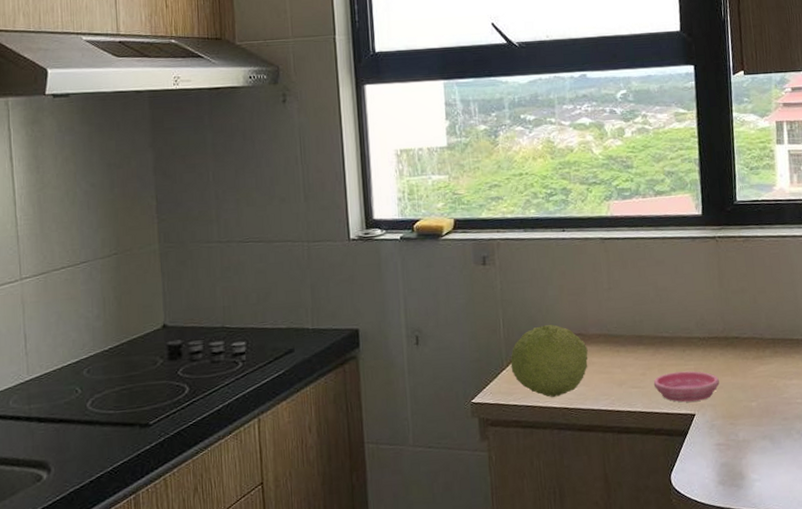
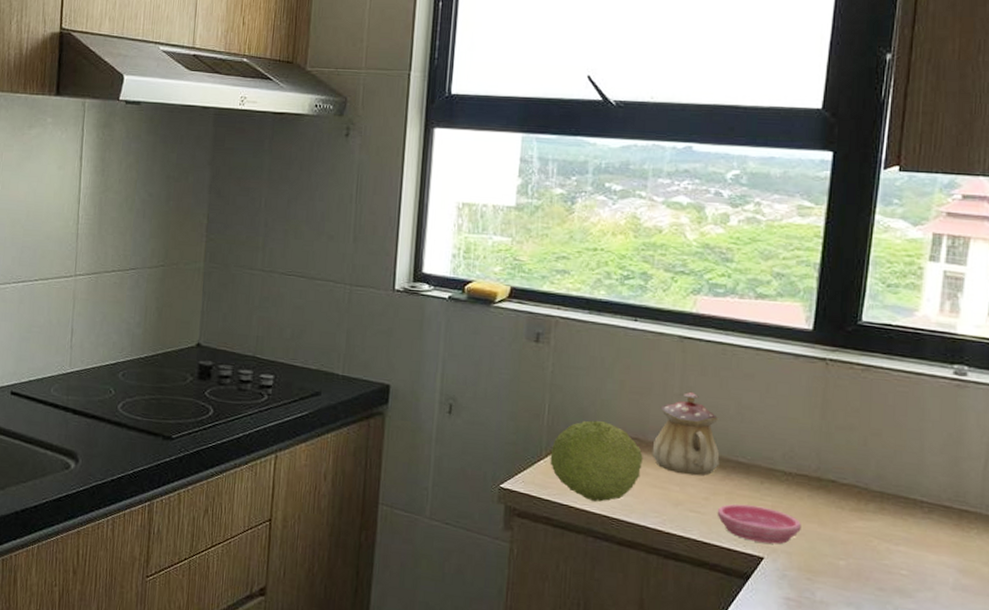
teapot: none [594,284,649,357] -> present [652,391,720,476]

